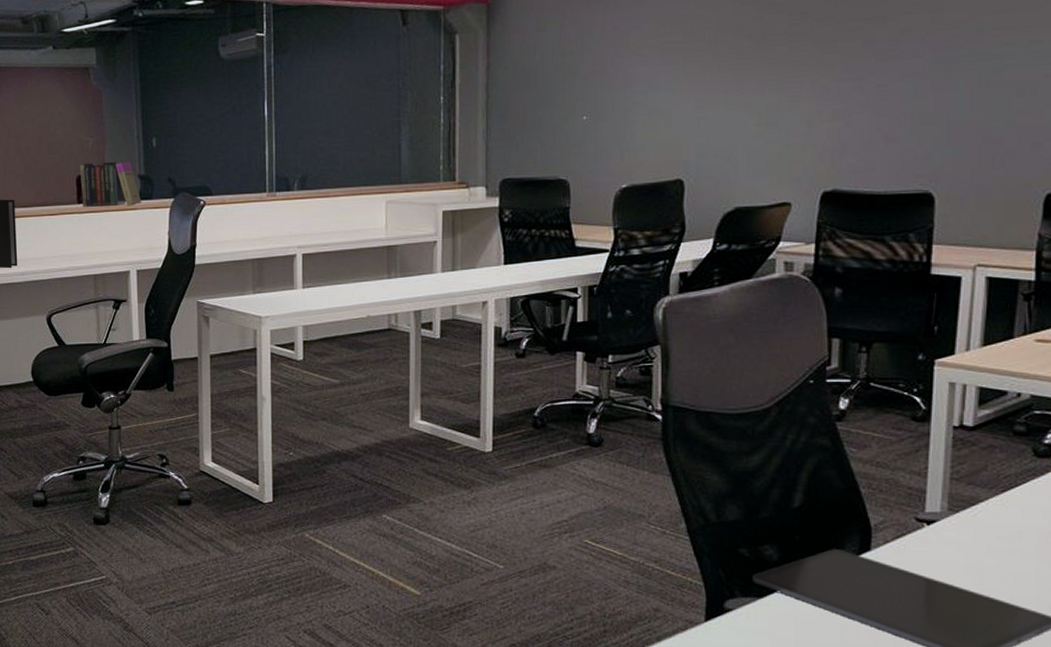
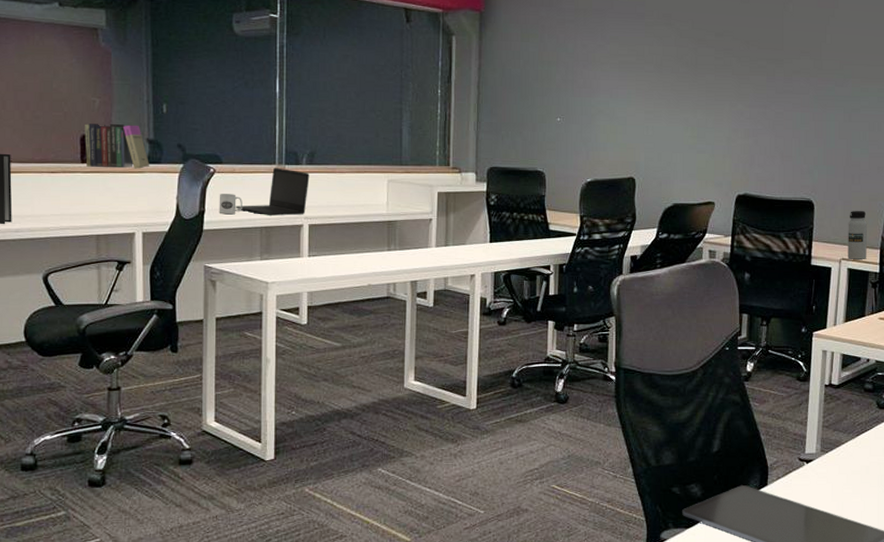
mug: none [210,226,233,248] -> present [219,194,242,215]
laptop: none [226,195,302,248] -> present [235,167,310,217]
water bottle: none [986,202,1017,265] -> present [848,211,868,259]

